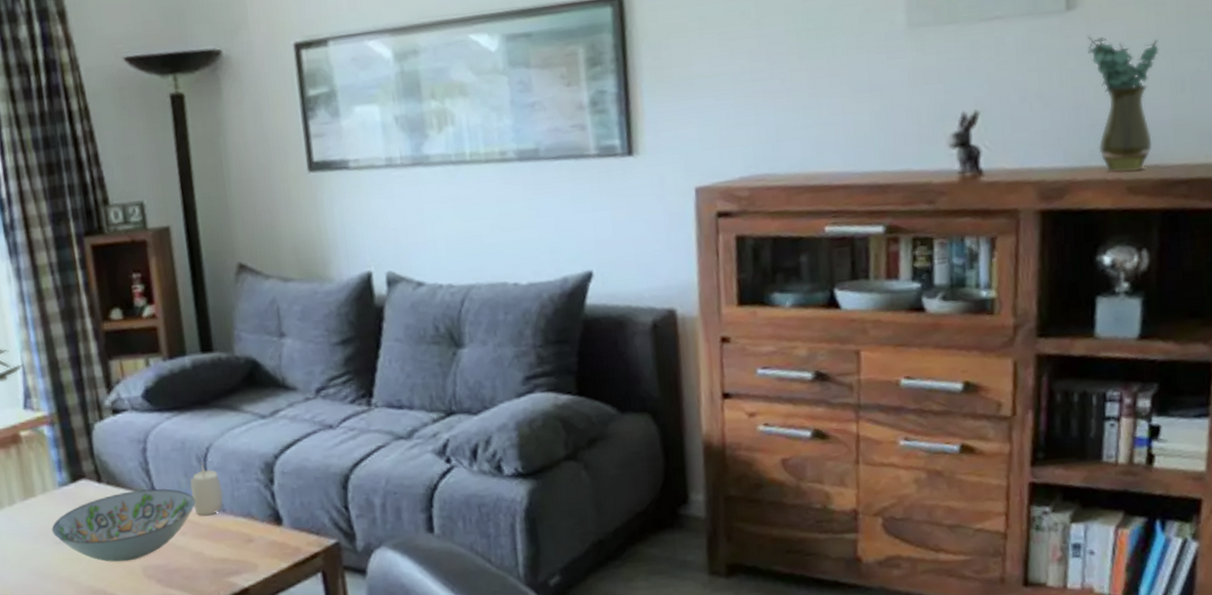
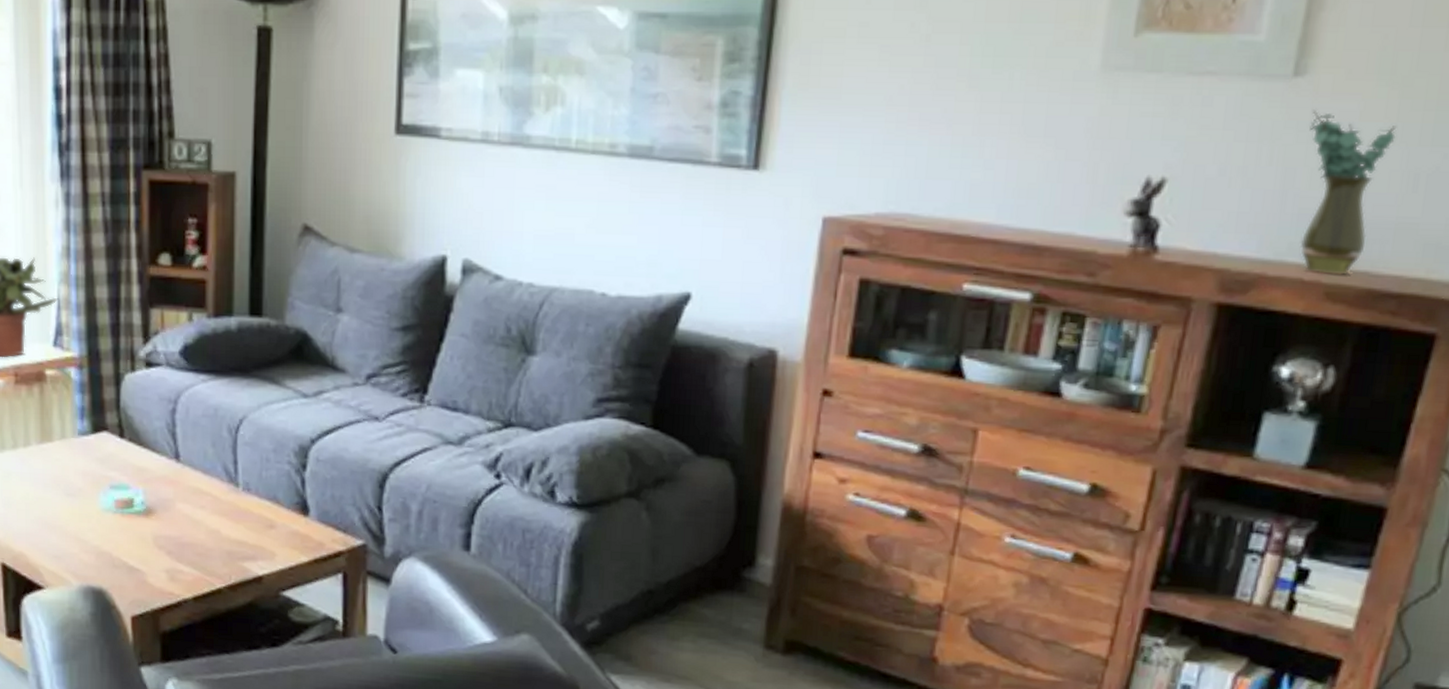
decorative bowl: present [51,488,196,562] -> none [65,452,220,527]
candle: present [190,461,224,516] -> none [216,433,251,492]

